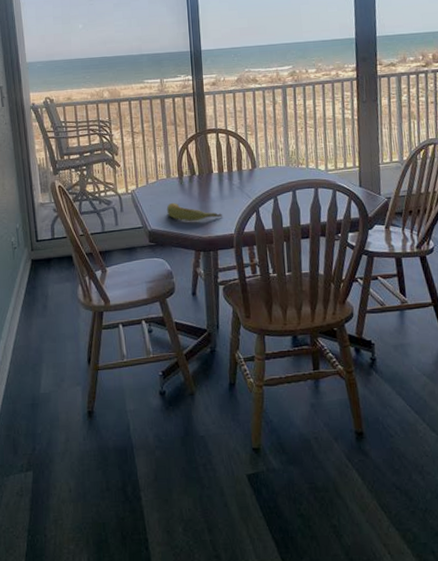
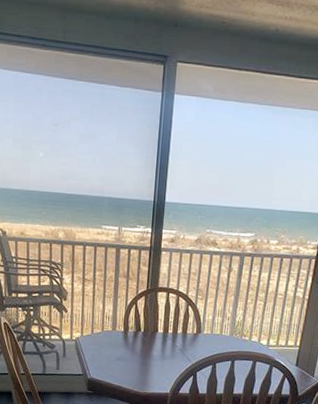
banana: present [166,202,222,222] -> none [107,355,161,377]

